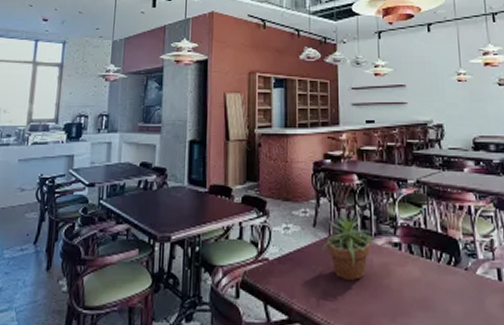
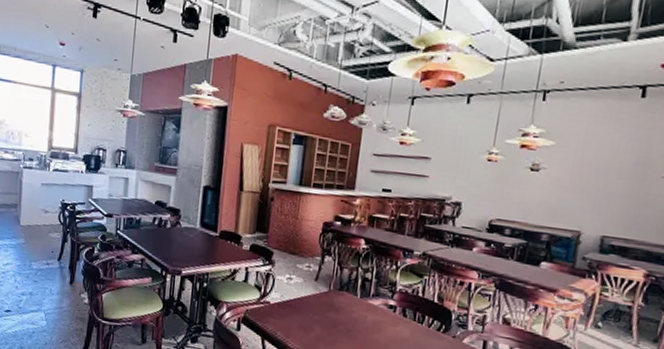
potted plant: present [320,215,377,280] -> none [319,274,374,331]

